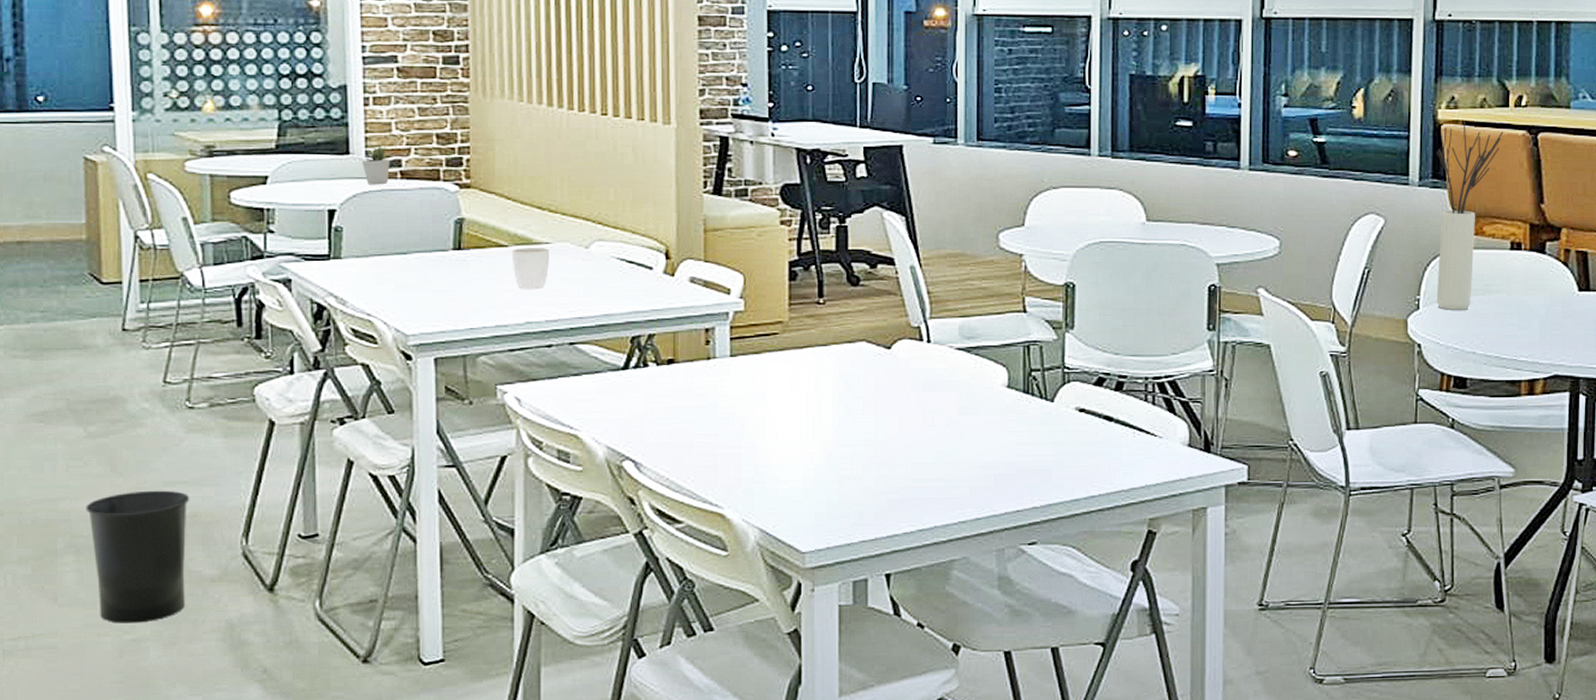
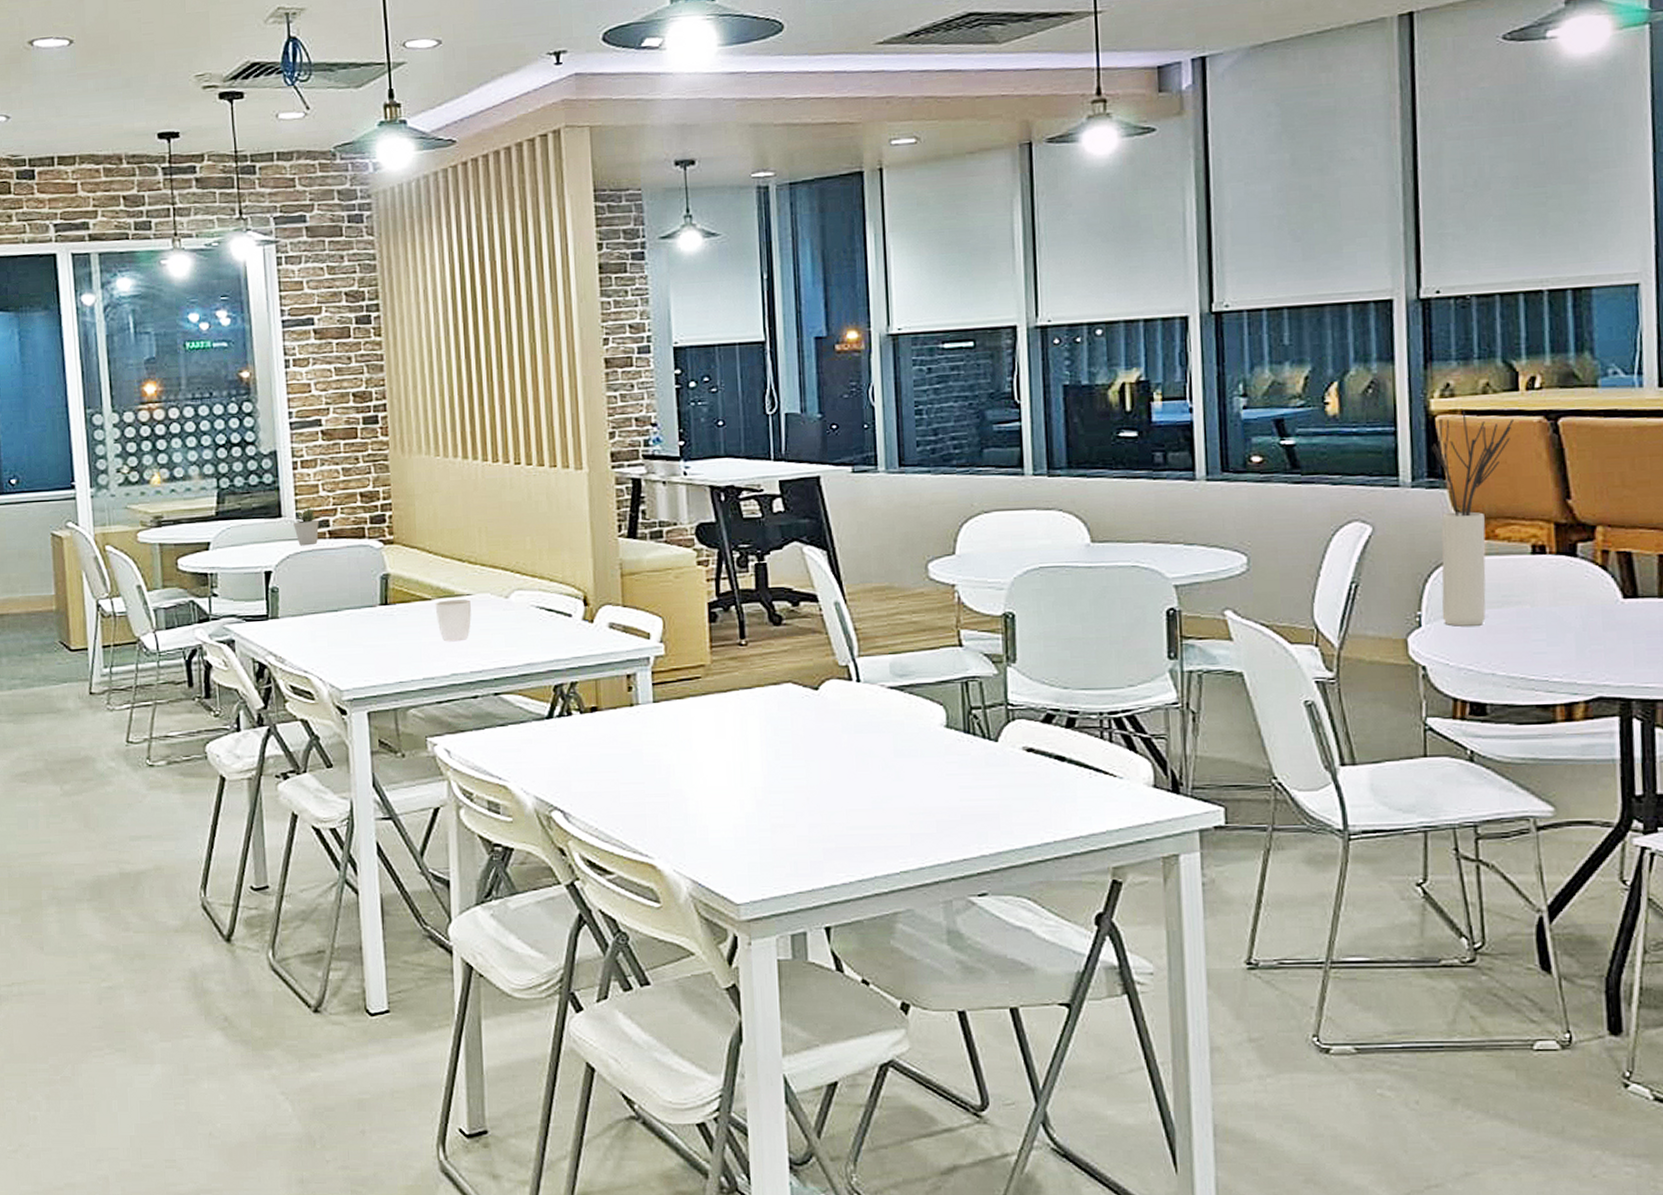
waste bin: present [85,490,190,623] -> none [64,844,154,971]

